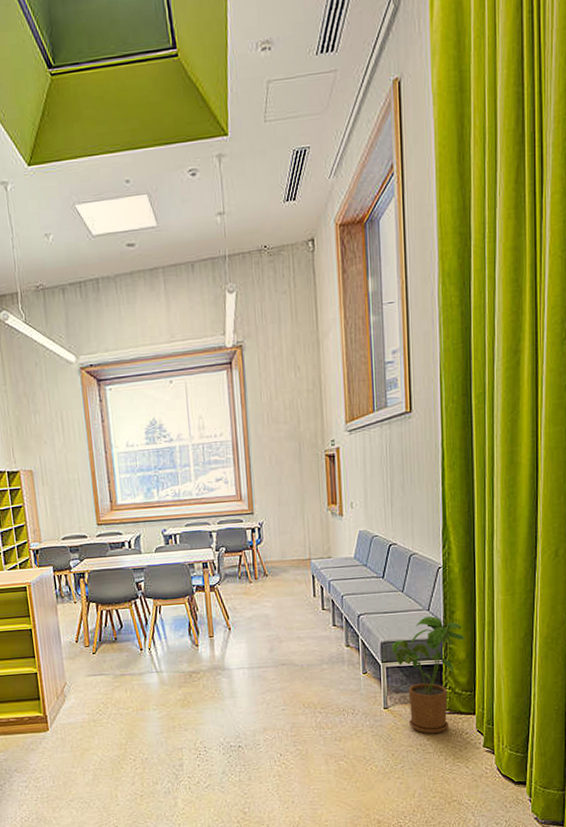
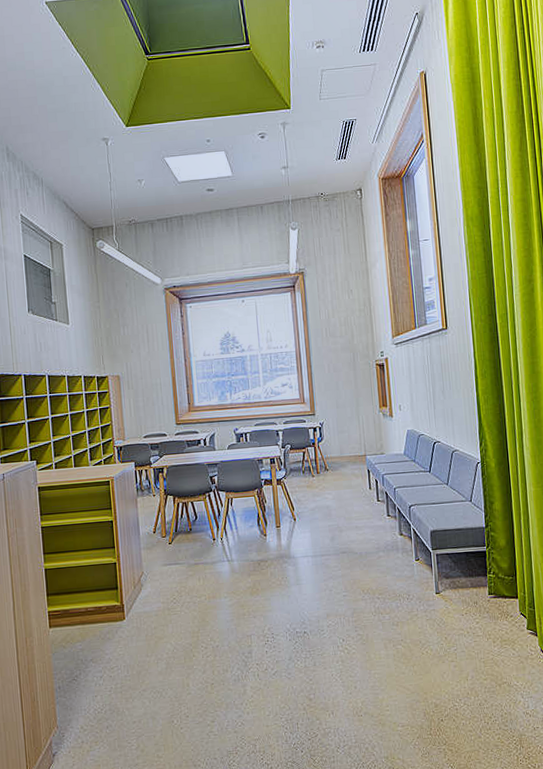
house plant: present [391,616,465,734] -> none [440,507,504,618]

